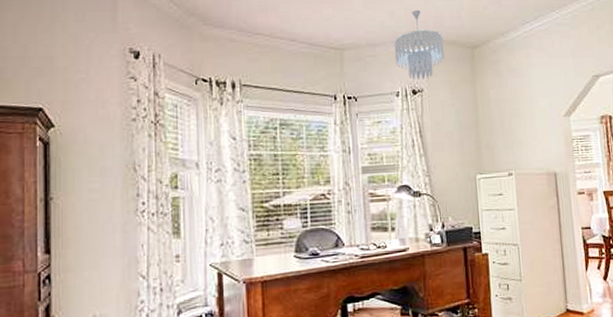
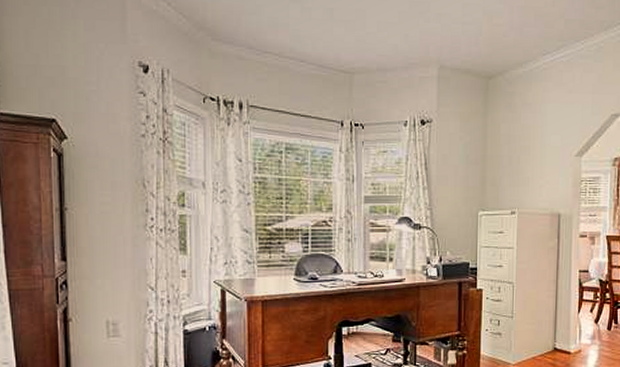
ceiling light fixture: present [394,9,444,80] -> none [405,33,458,109]

